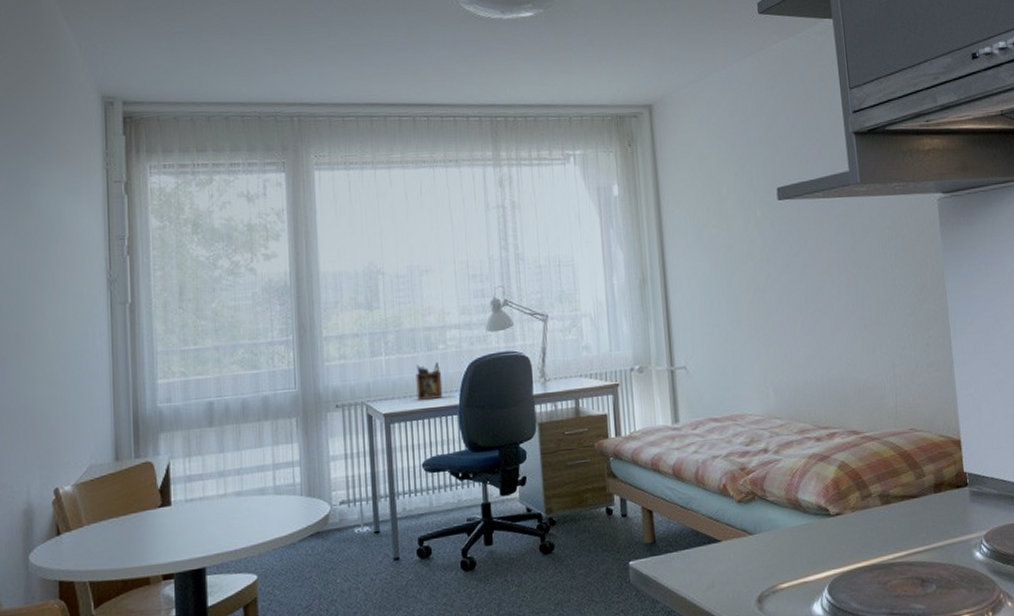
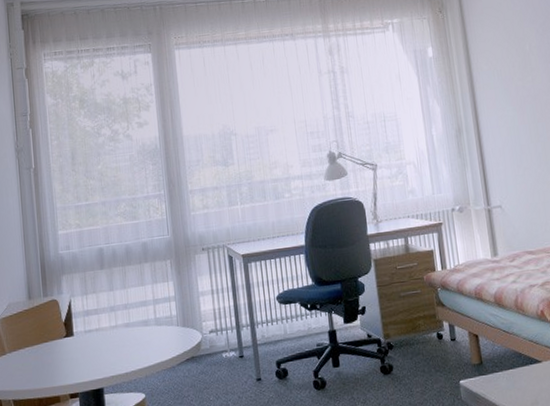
desk organizer: present [416,363,443,400] -> none [267,209,291,242]

